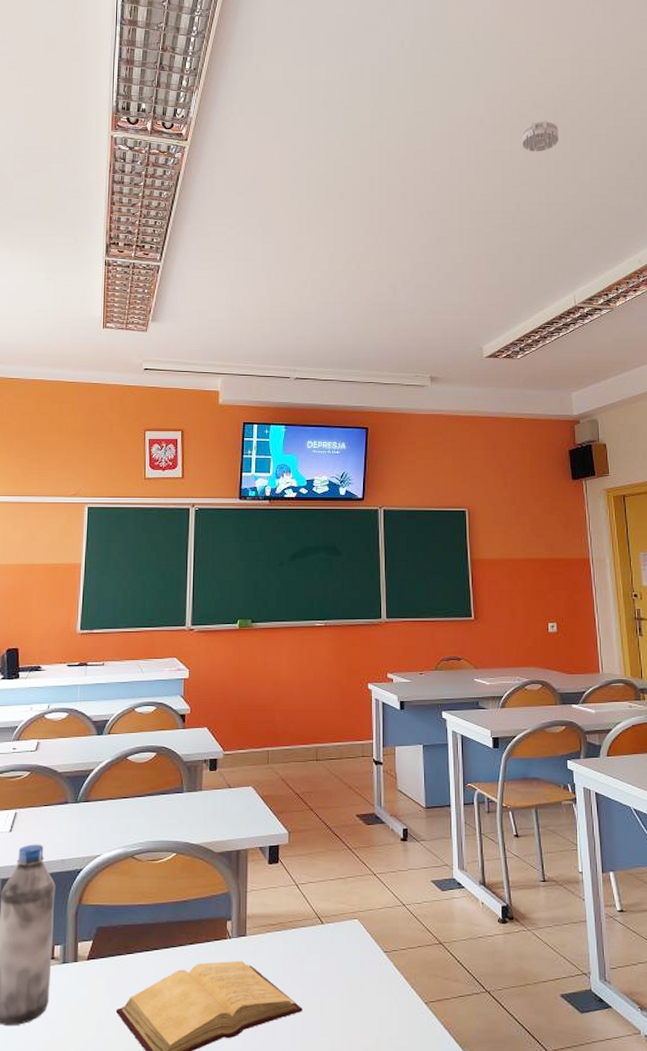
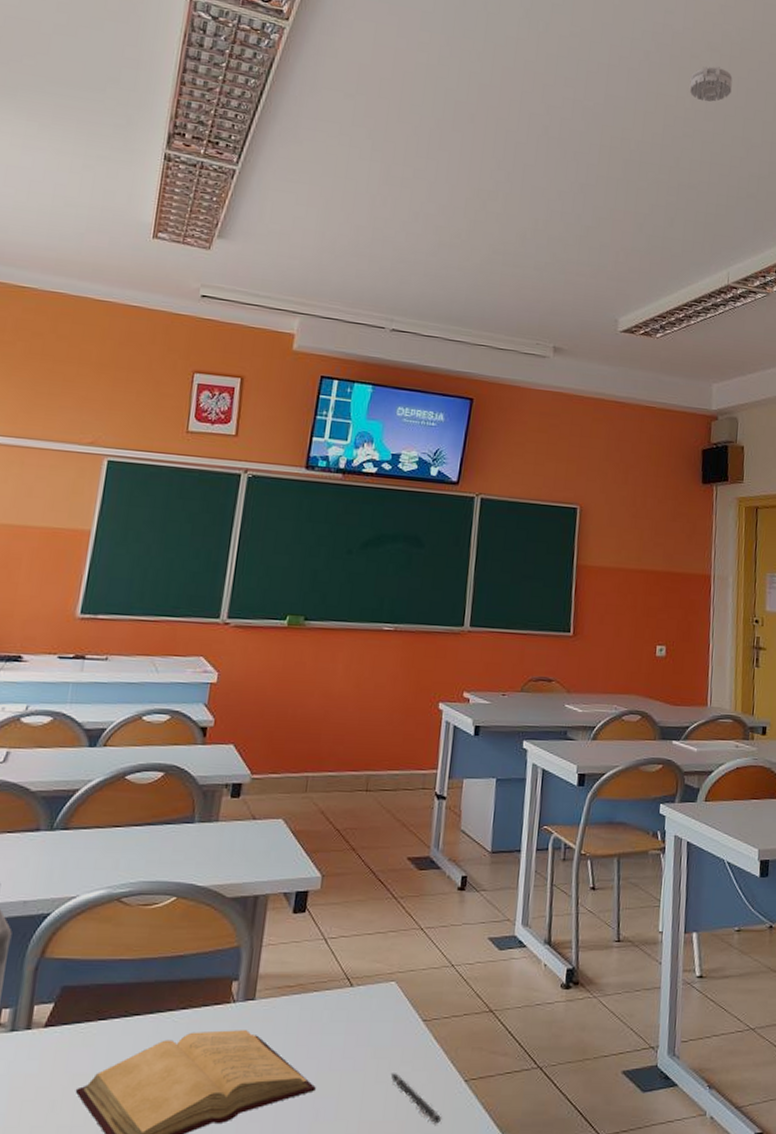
pen: none [362,996,408,1040] -> present [390,1073,441,1124]

